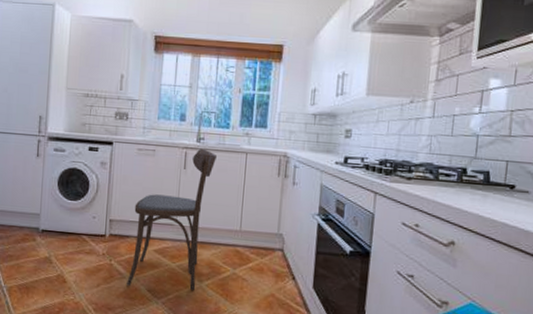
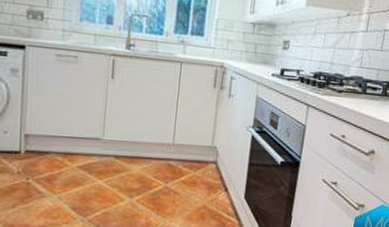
dining chair: present [126,148,217,290] -> none [47,56,148,206]

